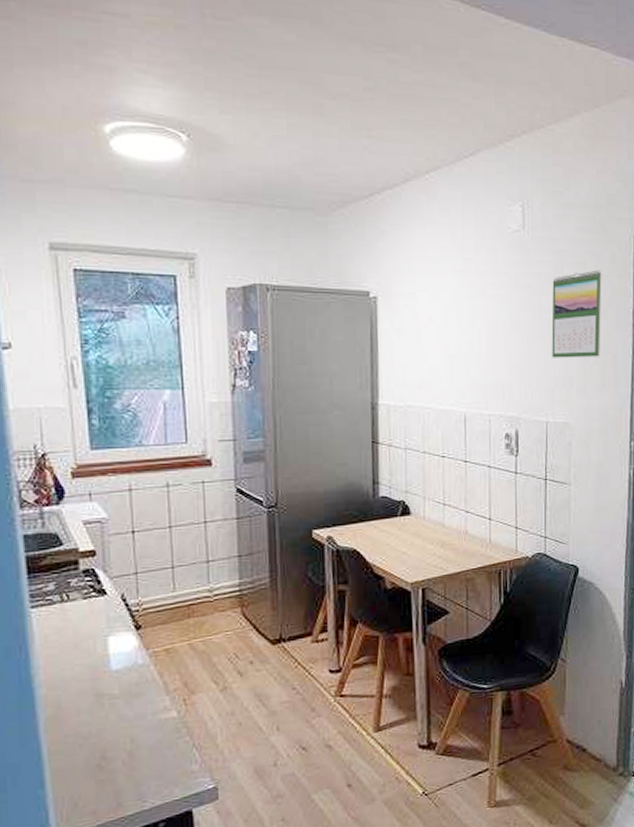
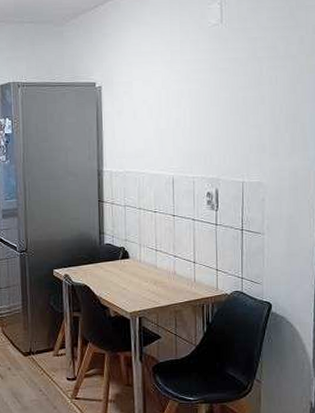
calendar: present [551,270,602,358] -> none [246,51,292,129]

